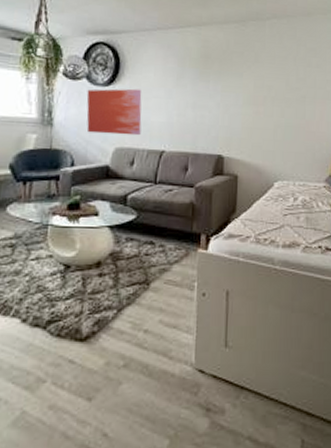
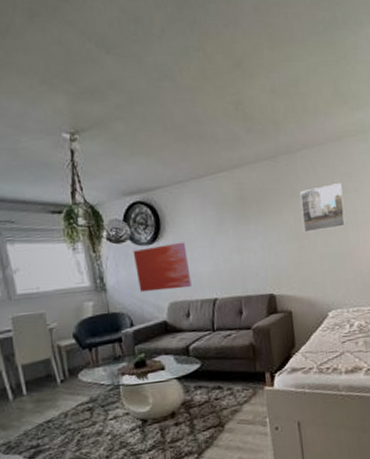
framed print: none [261,56,305,100] -> present [300,183,346,233]

